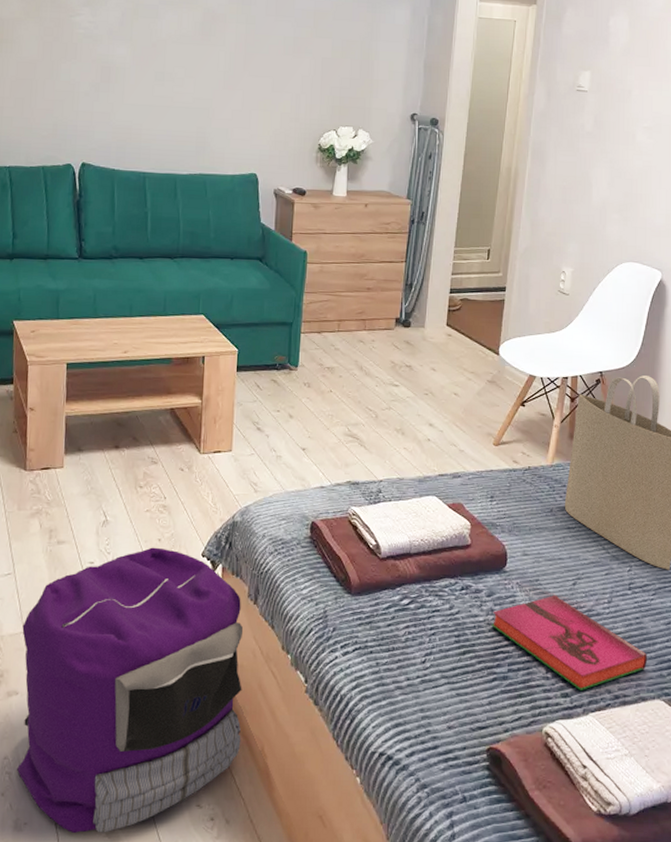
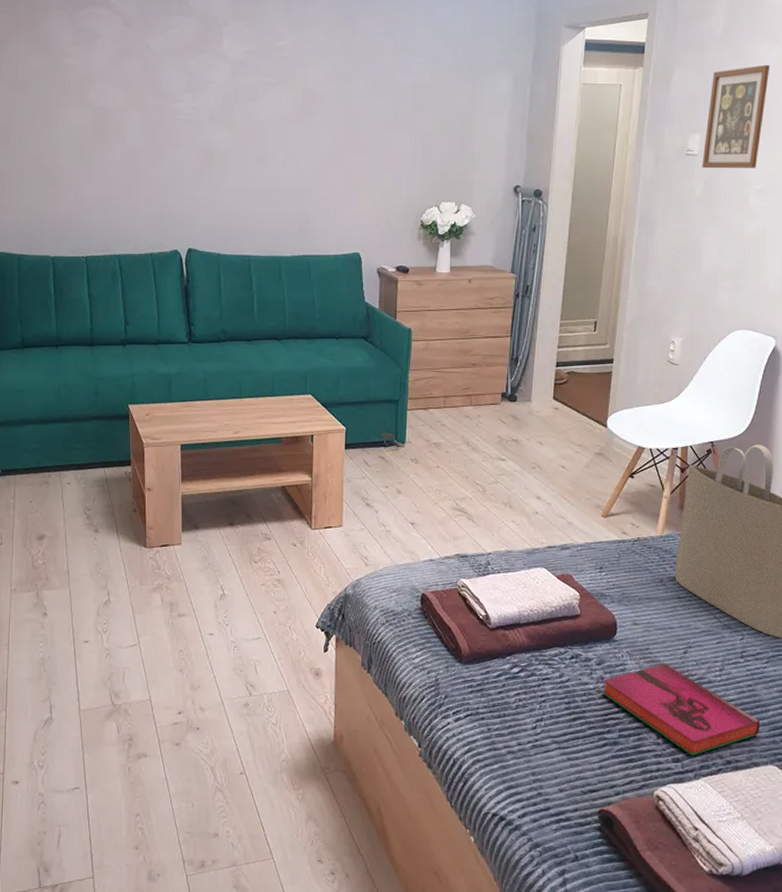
backpack: present [17,547,244,834] -> none [148,619,358,885]
picture frame: none [592,8,656,106] -> present [702,64,770,169]

